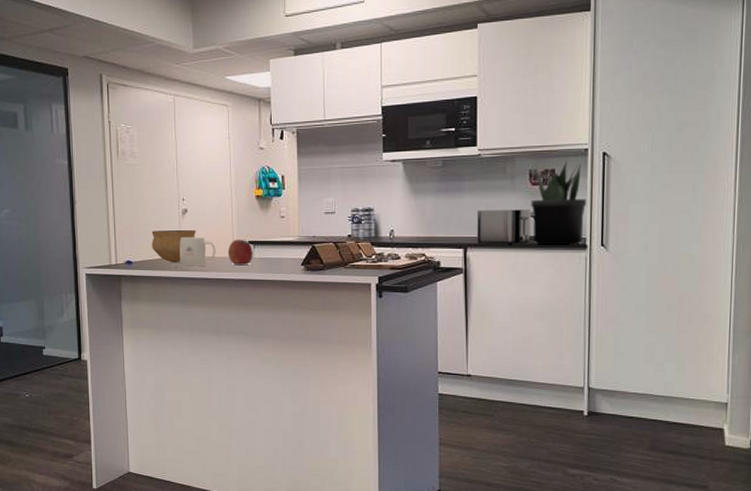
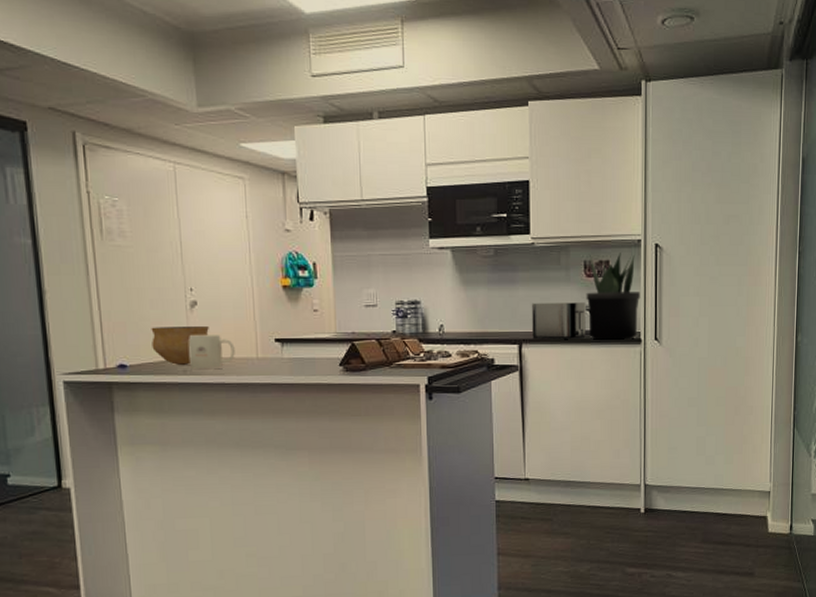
fruit: present [227,240,253,266] -> none [249,337,281,367]

